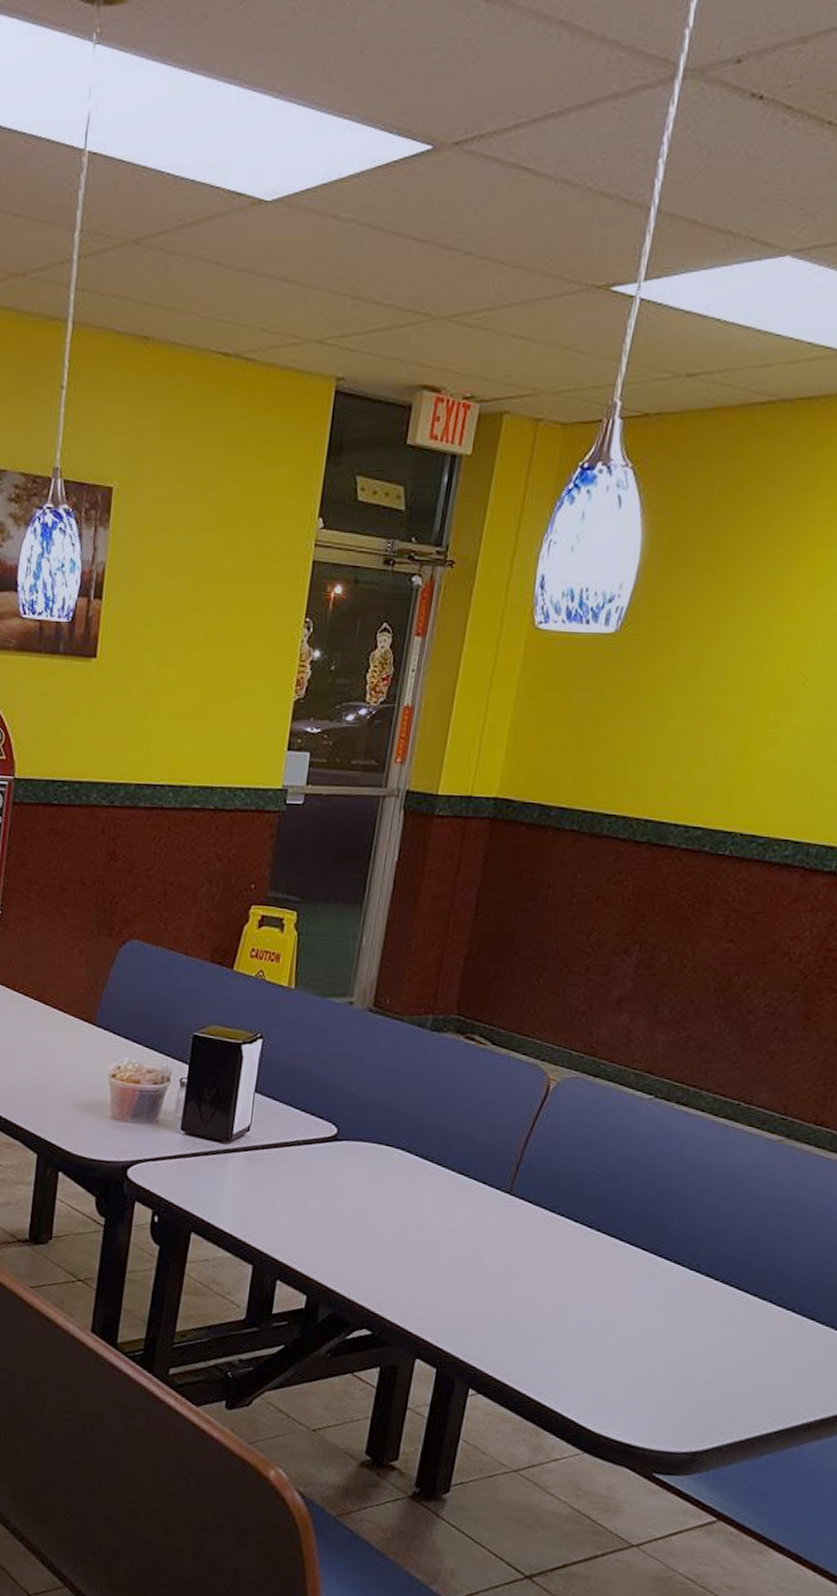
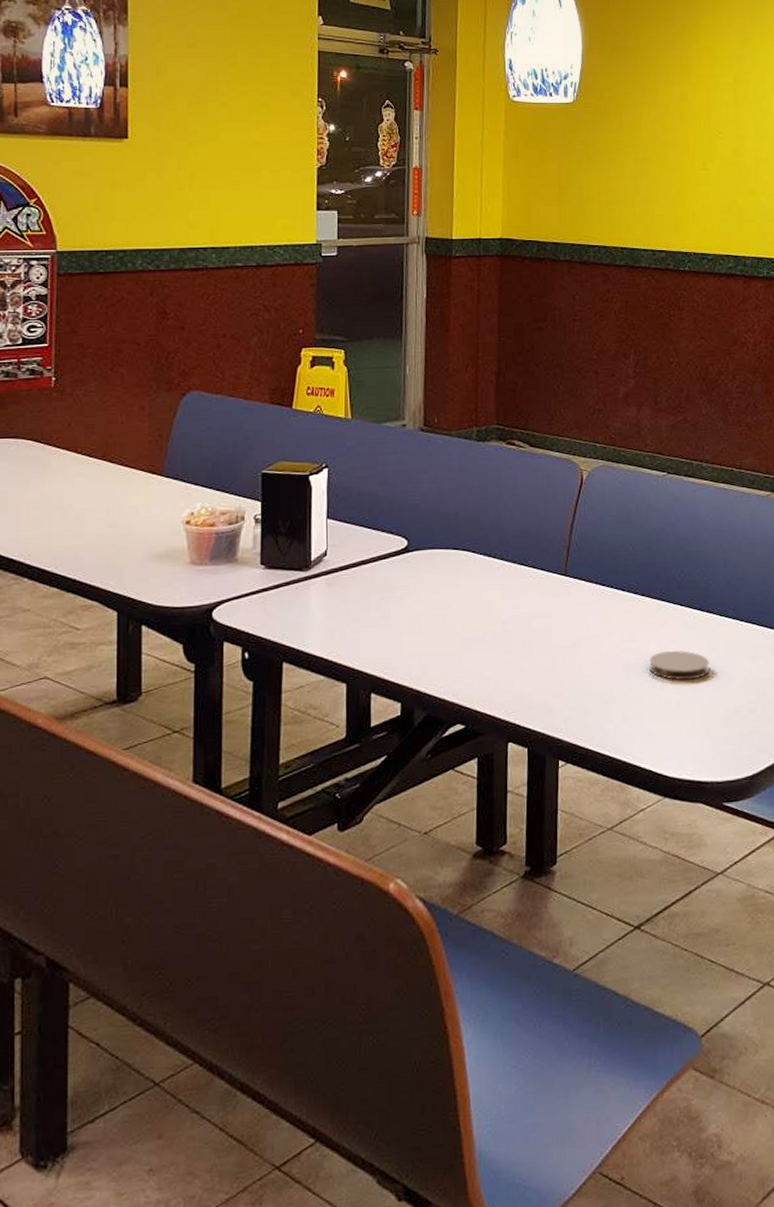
coaster: none [591,1296,666,1334] -> present [649,651,709,681]

